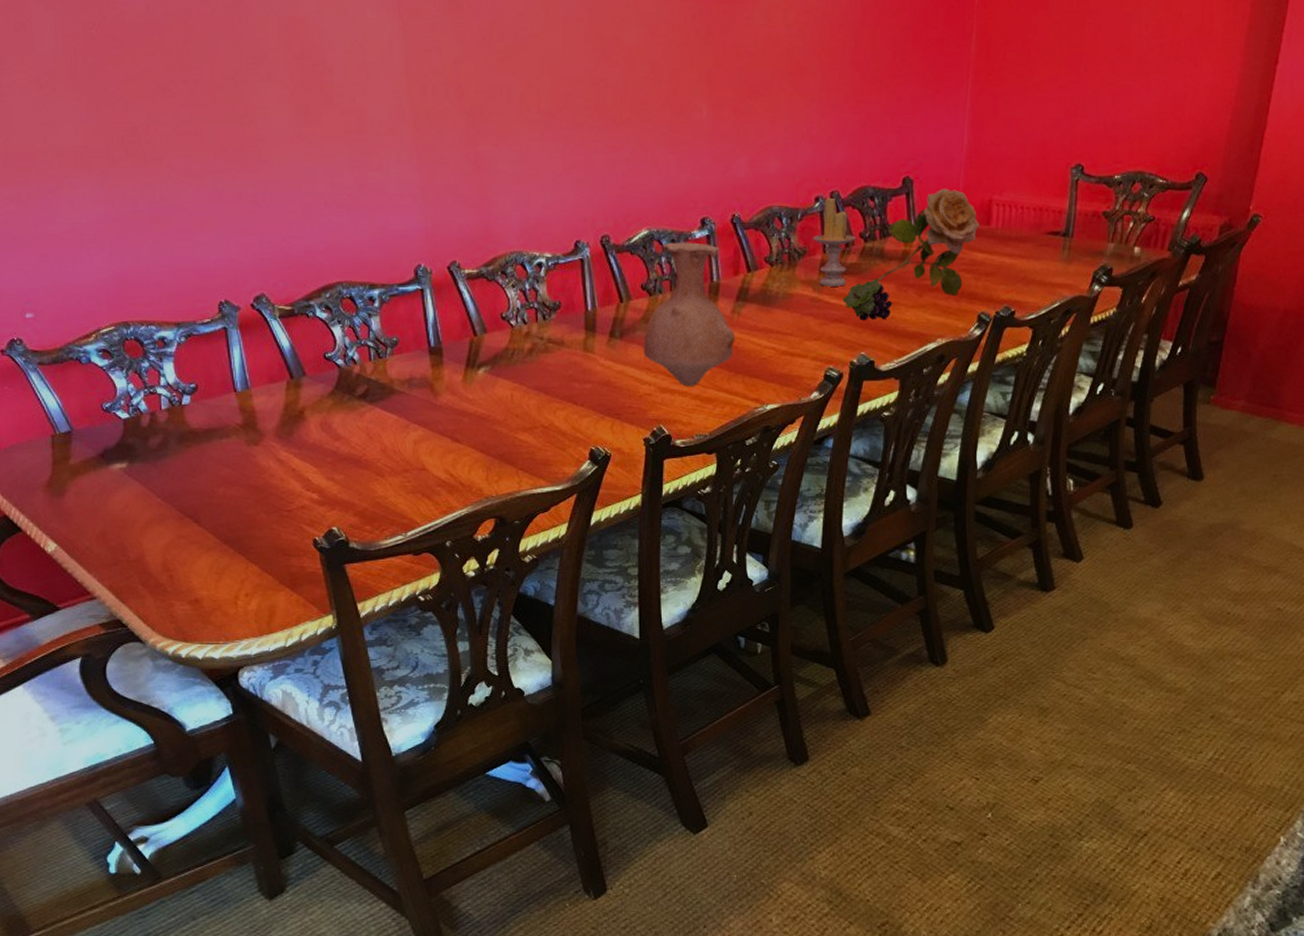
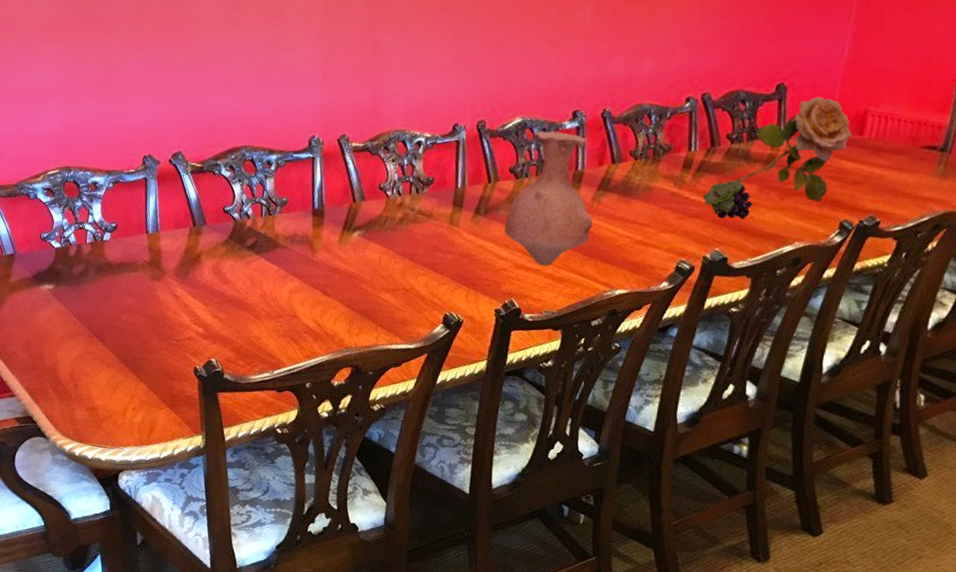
candle: present [813,197,856,286] -> none [679,98,723,184]

